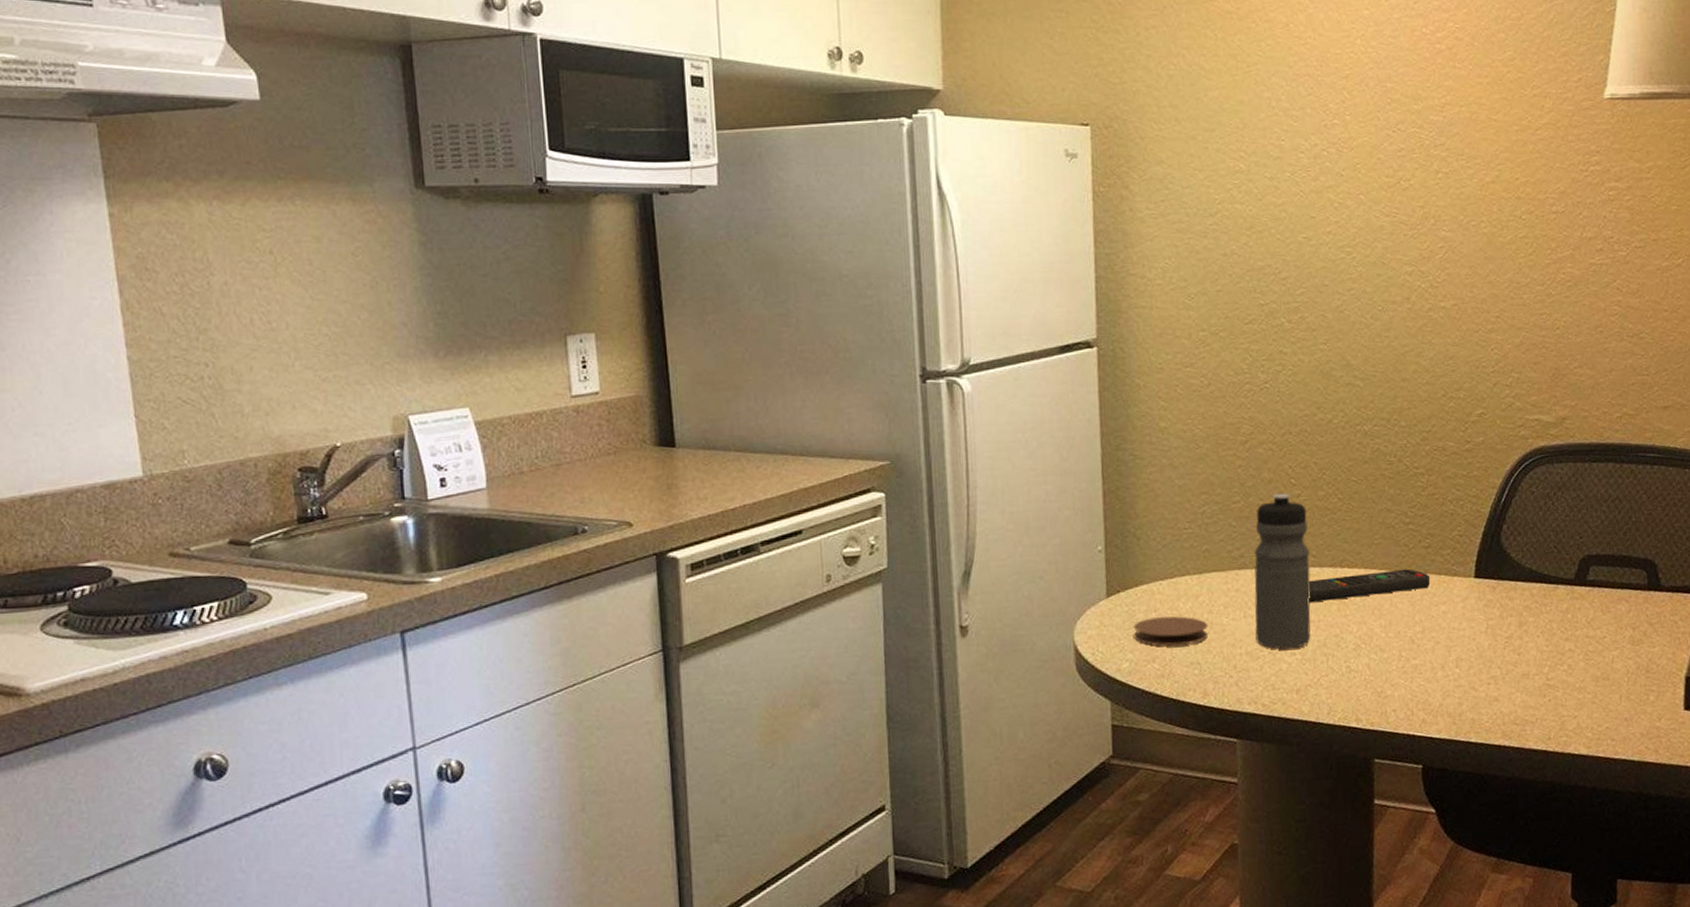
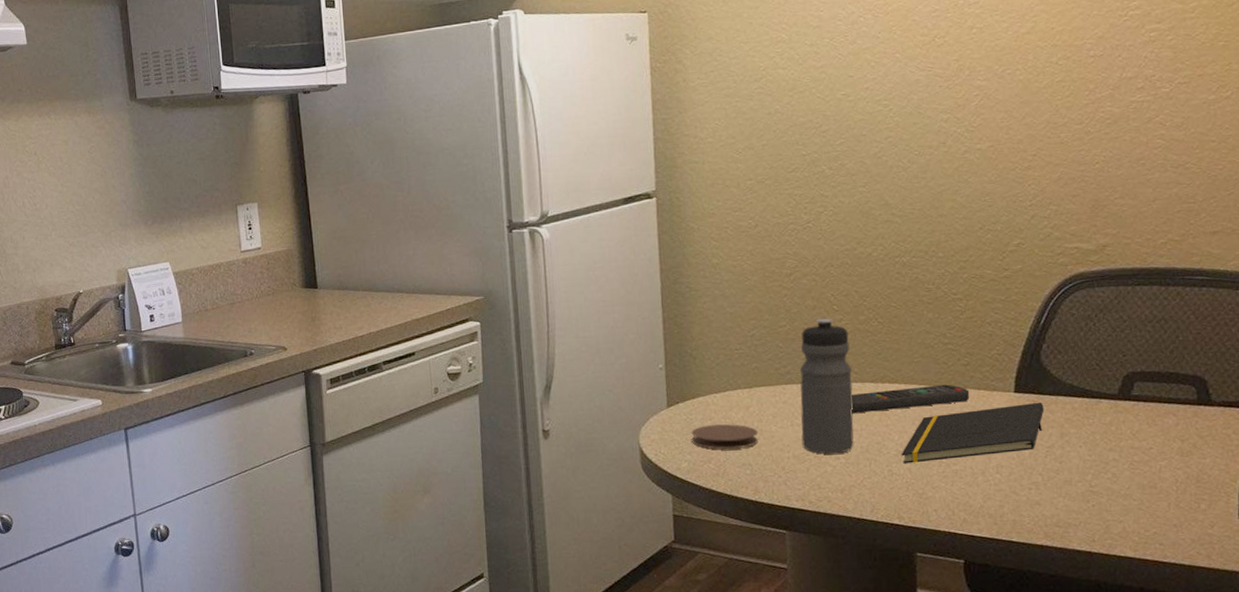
notepad: none [1360,588,1504,659] -> present [901,402,1044,464]

